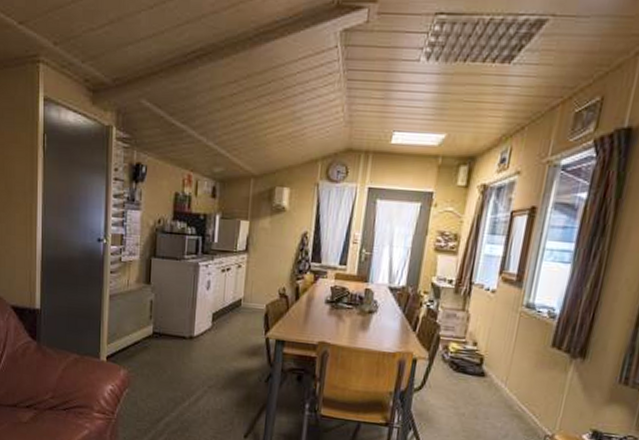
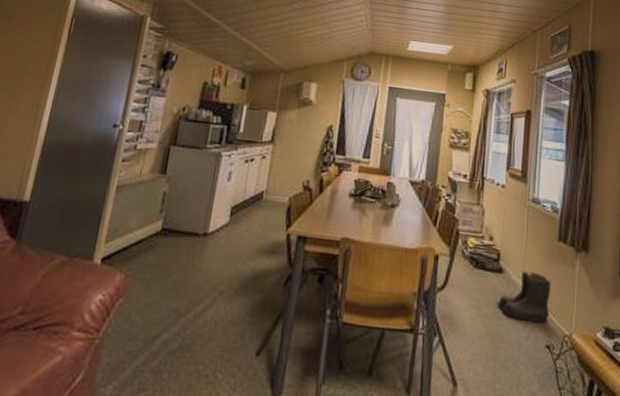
boots: none [476,375,538,425] -> present [497,271,552,324]

